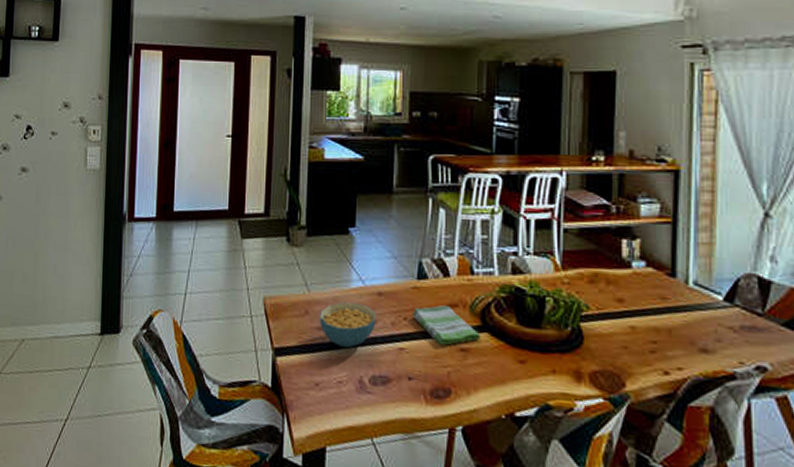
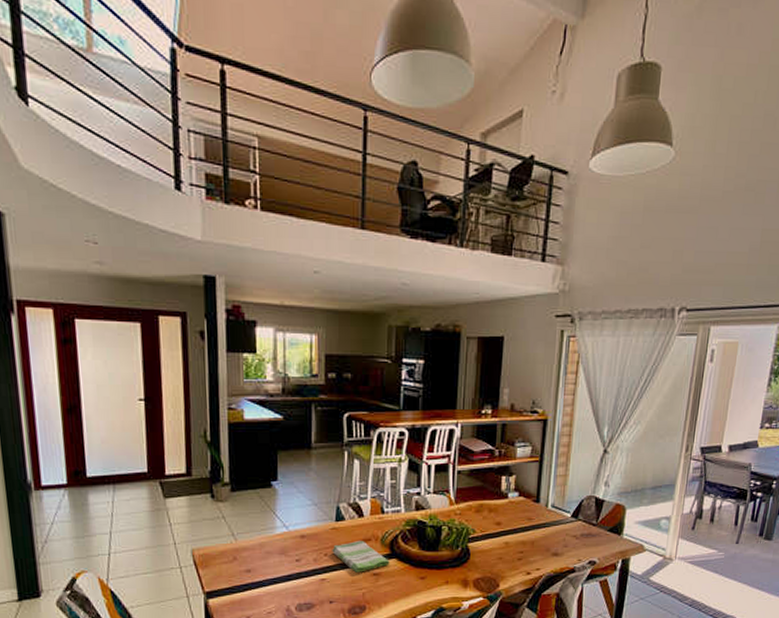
cereal bowl: present [320,302,376,348] -> none [247,545,300,584]

